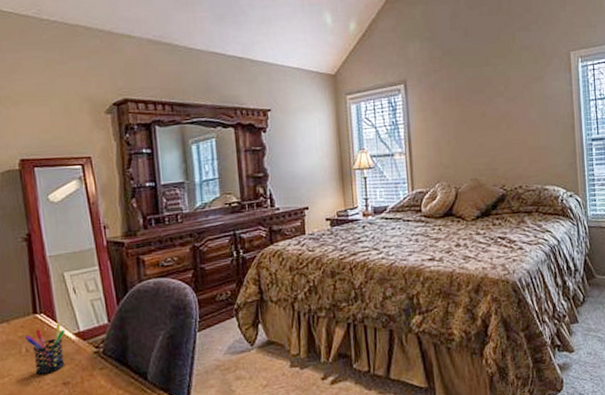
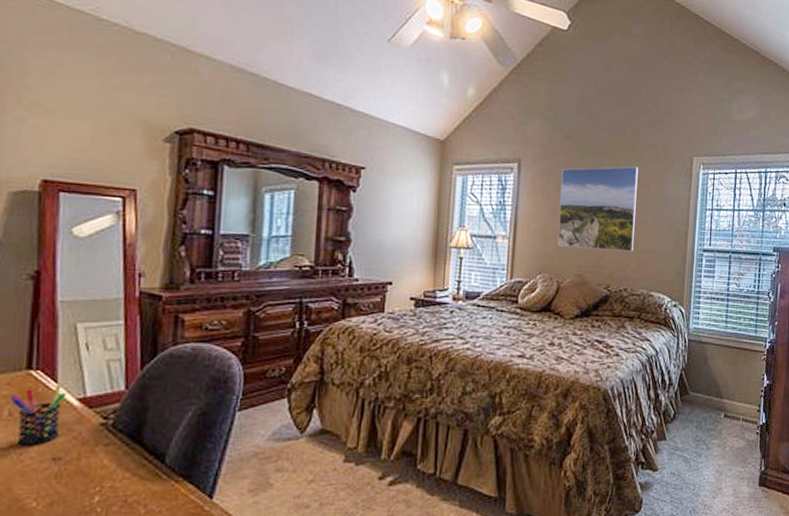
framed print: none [445,70,523,155] -> present [557,166,638,252]

